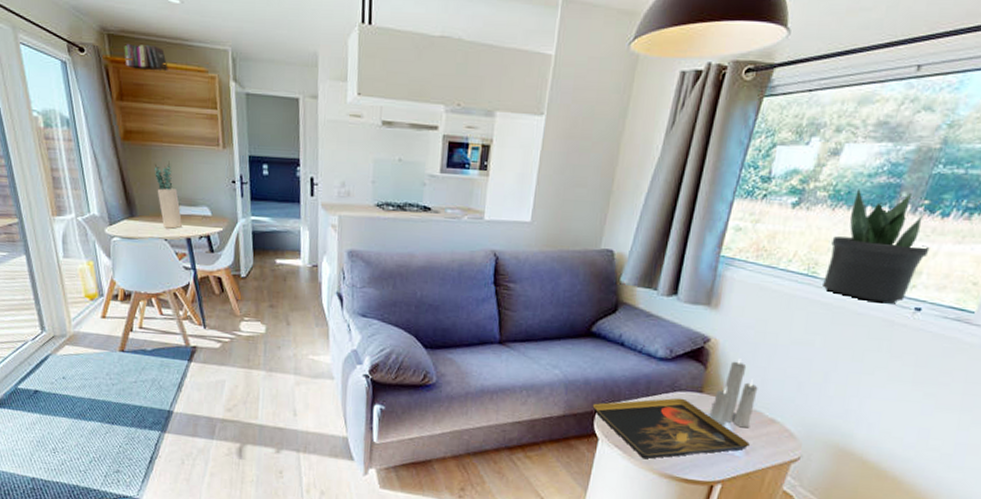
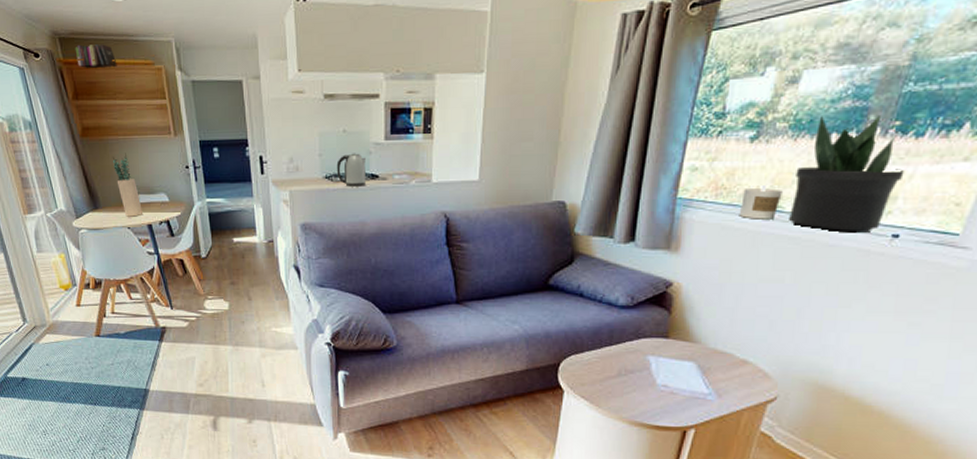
kettle: none [388,183,419,218] -> present [336,153,366,187]
decorative tray: present [592,397,750,460] -> none [555,345,722,409]
candle: present [709,358,758,428] -> none [676,301,727,371]
candle: none [776,249,819,284] -> present [738,184,783,220]

